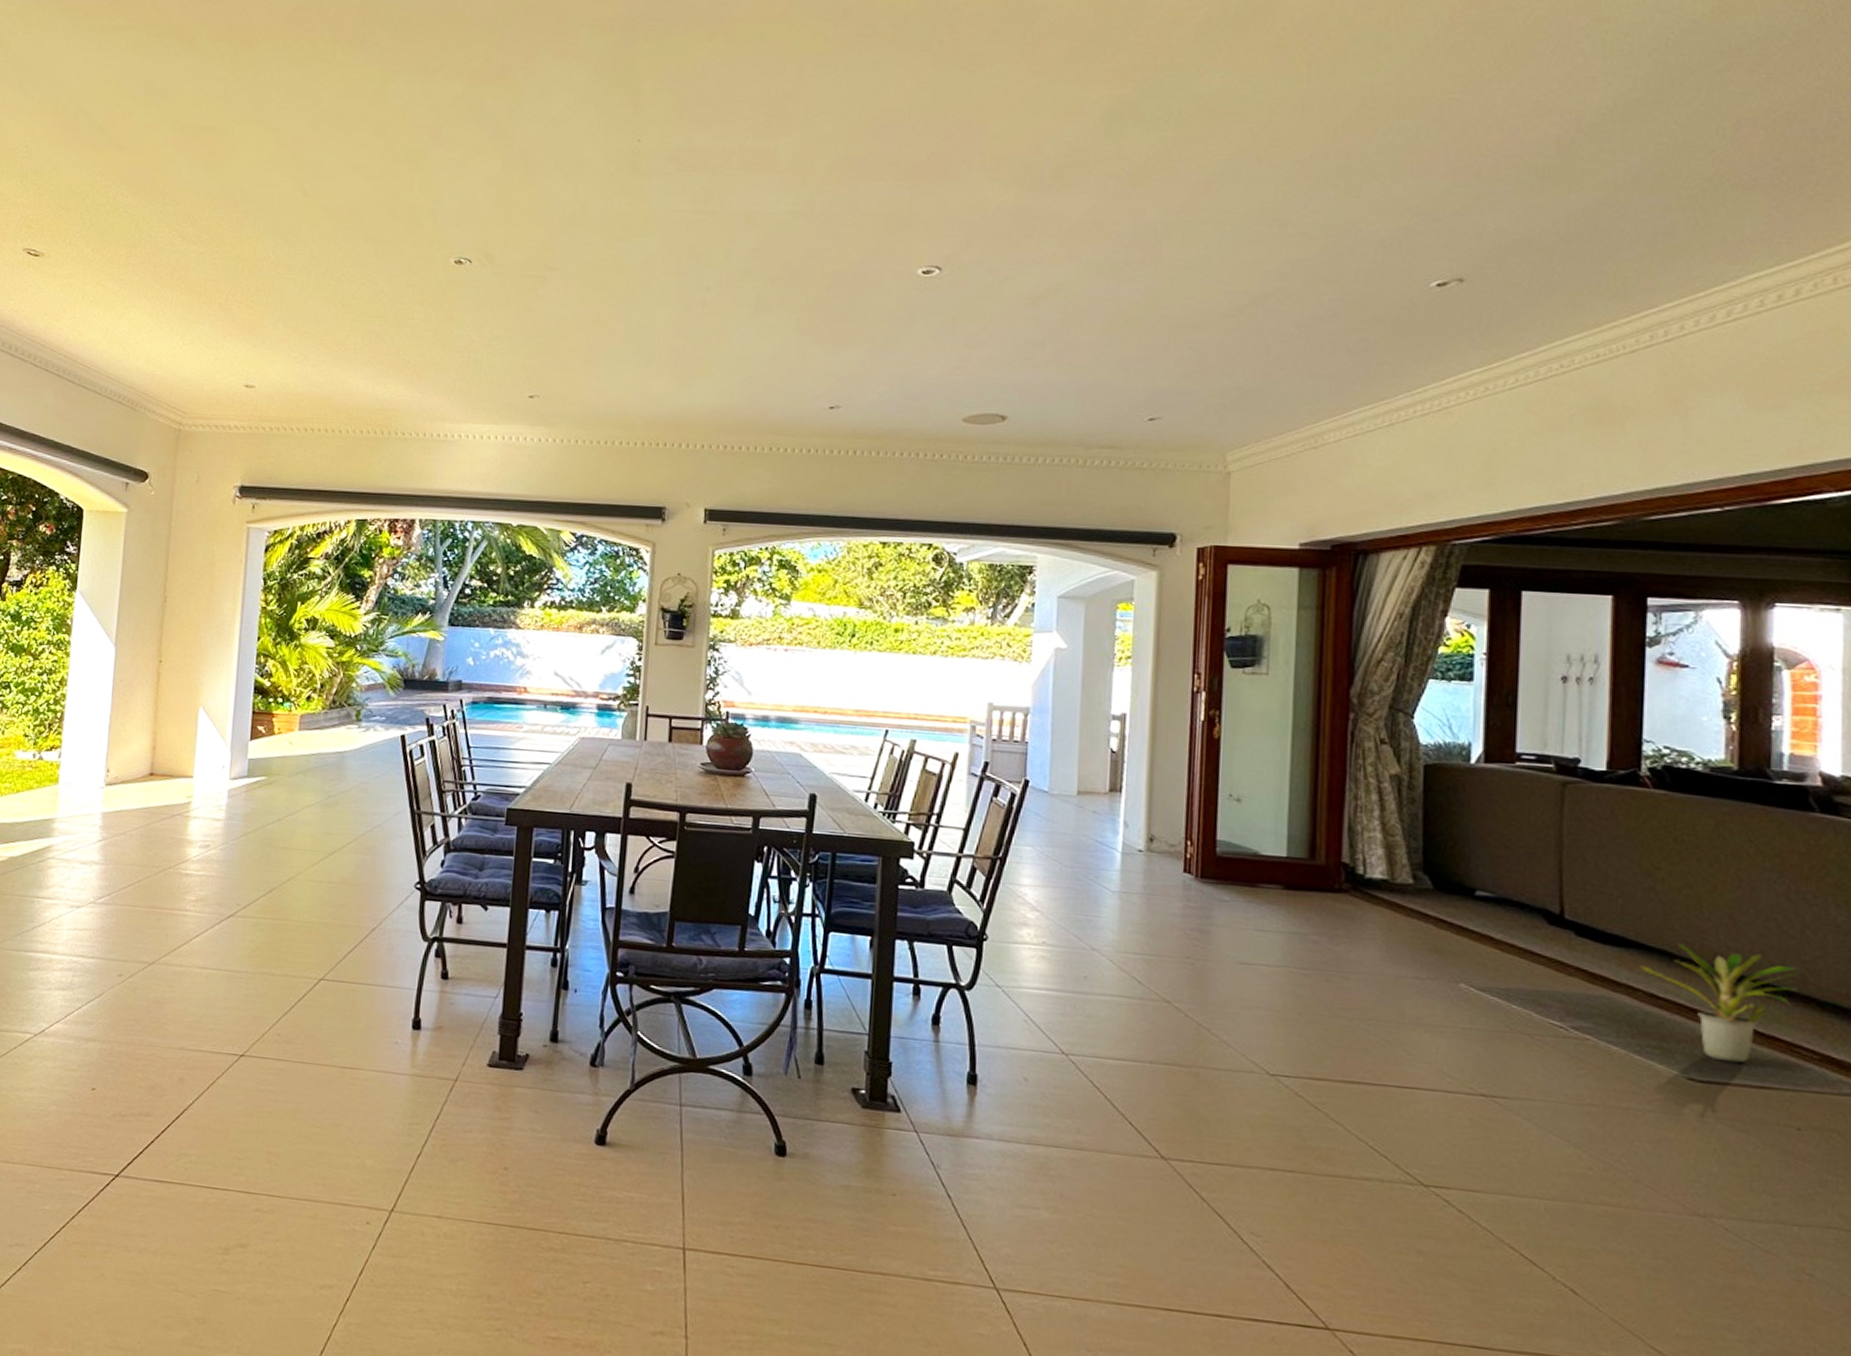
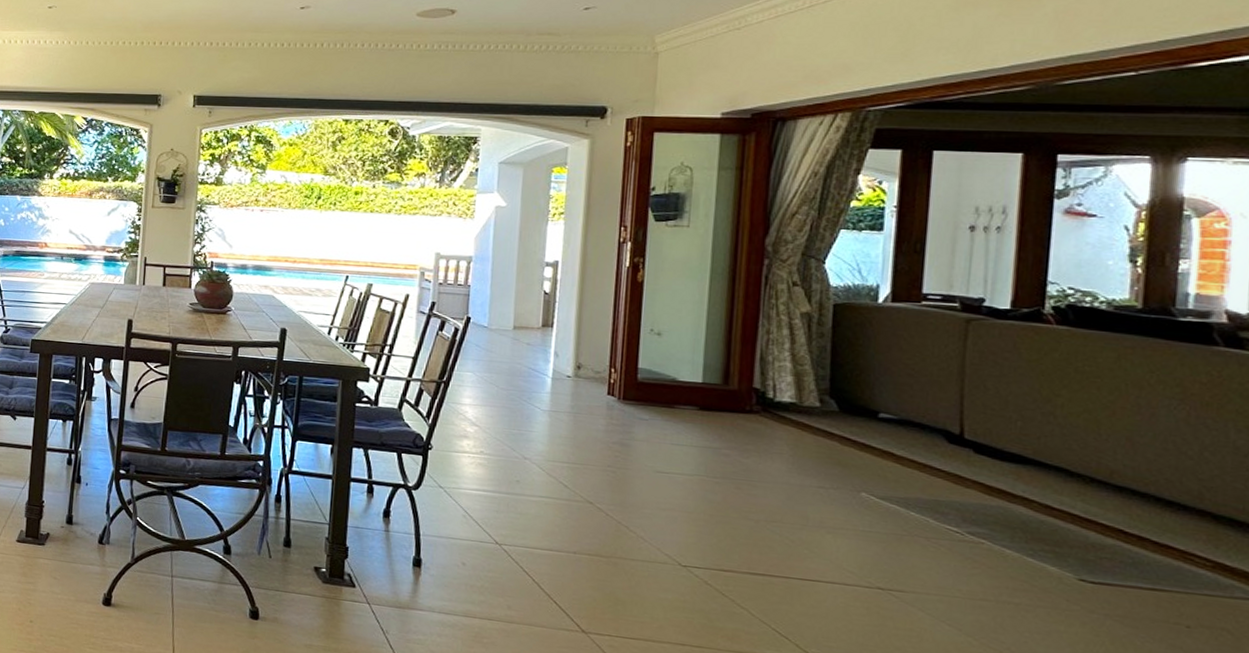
potted plant: present [1640,943,1798,1064] -> none [1036,461,1194,568]

